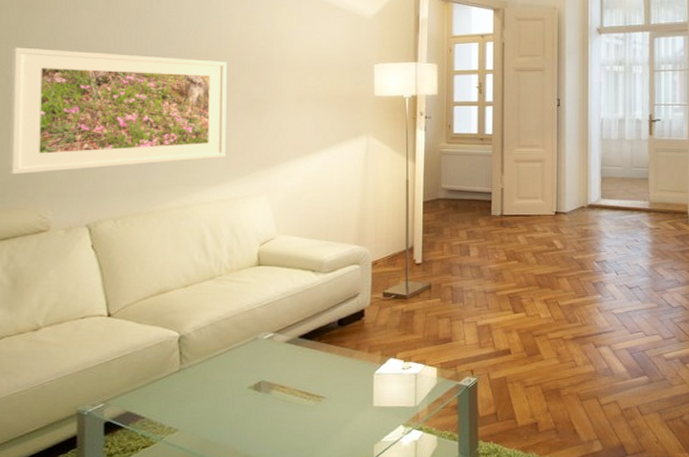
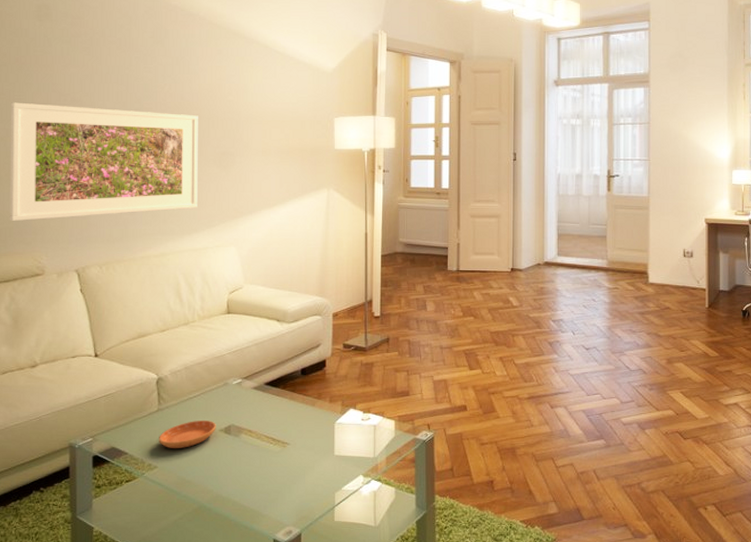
saucer: none [180,378,245,410] -> present [159,421,216,449]

